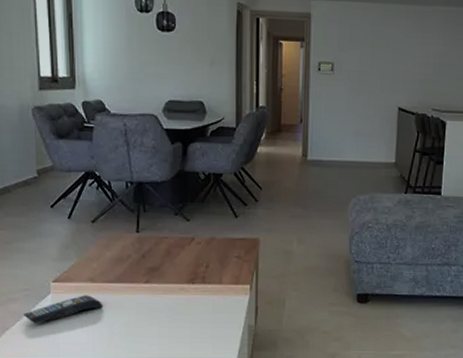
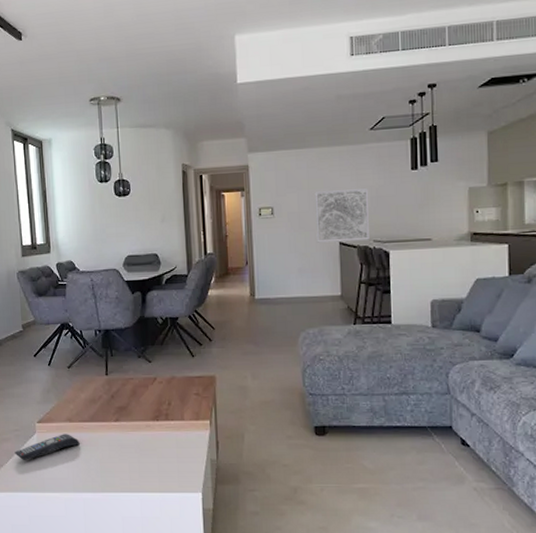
wall art: none [375,51,432,108] -> present [314,188,369,243]

